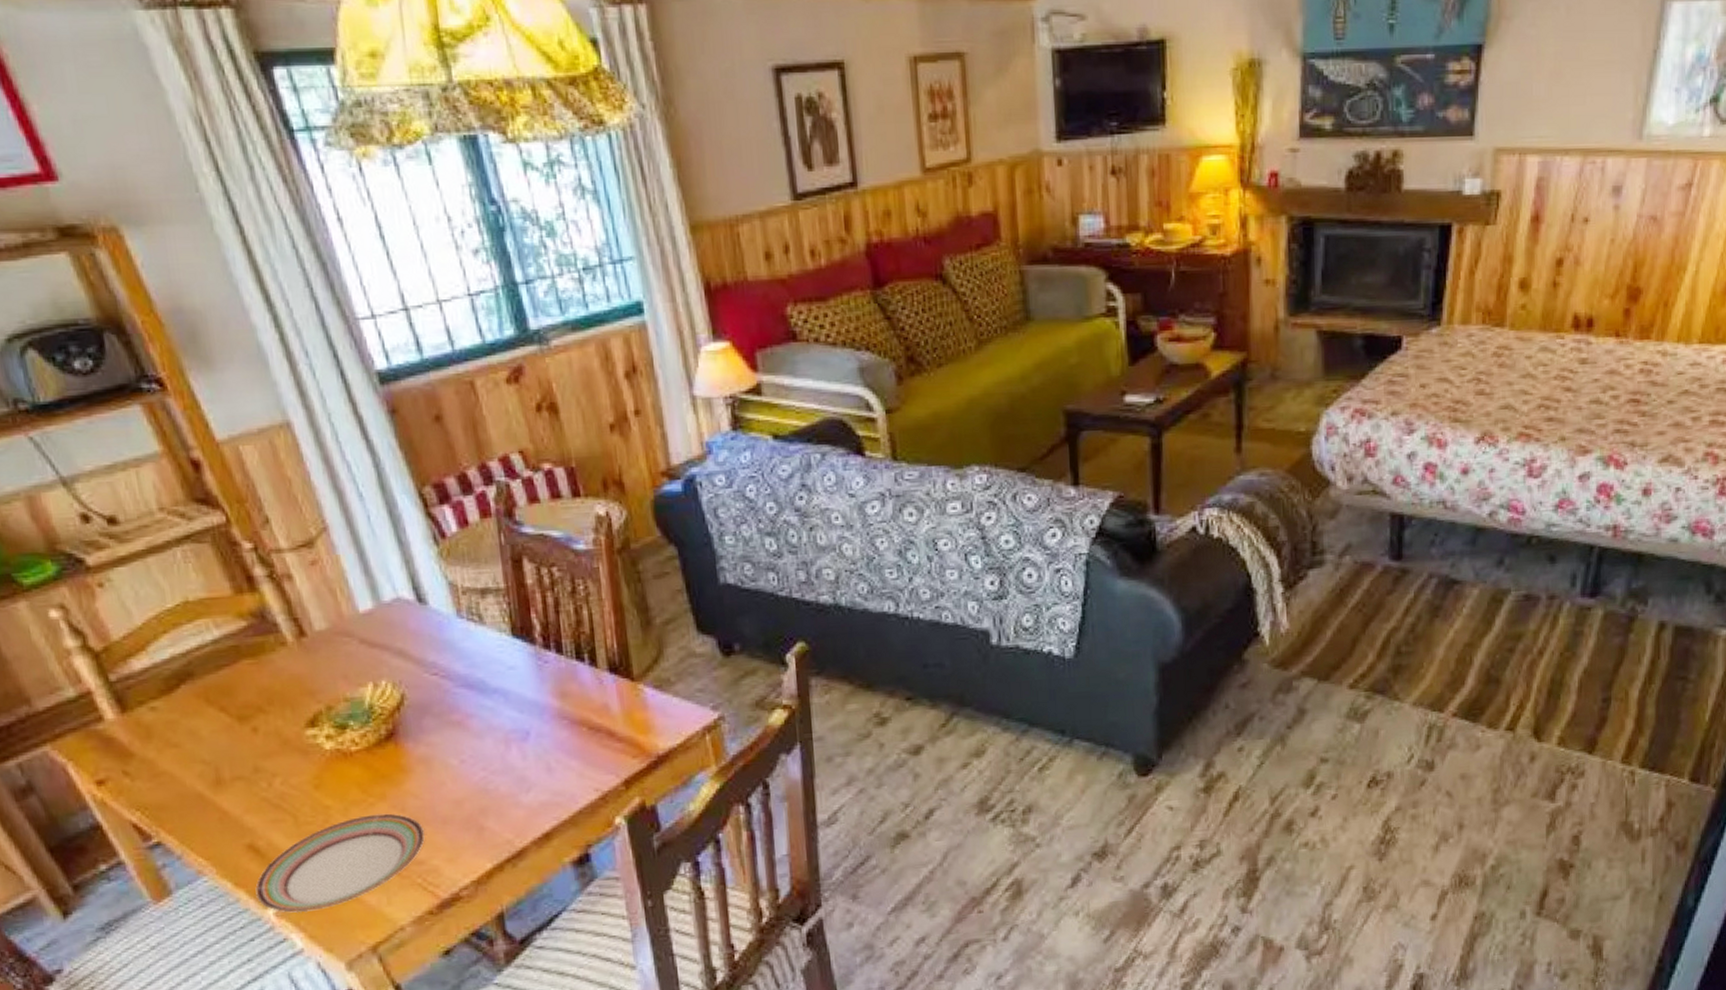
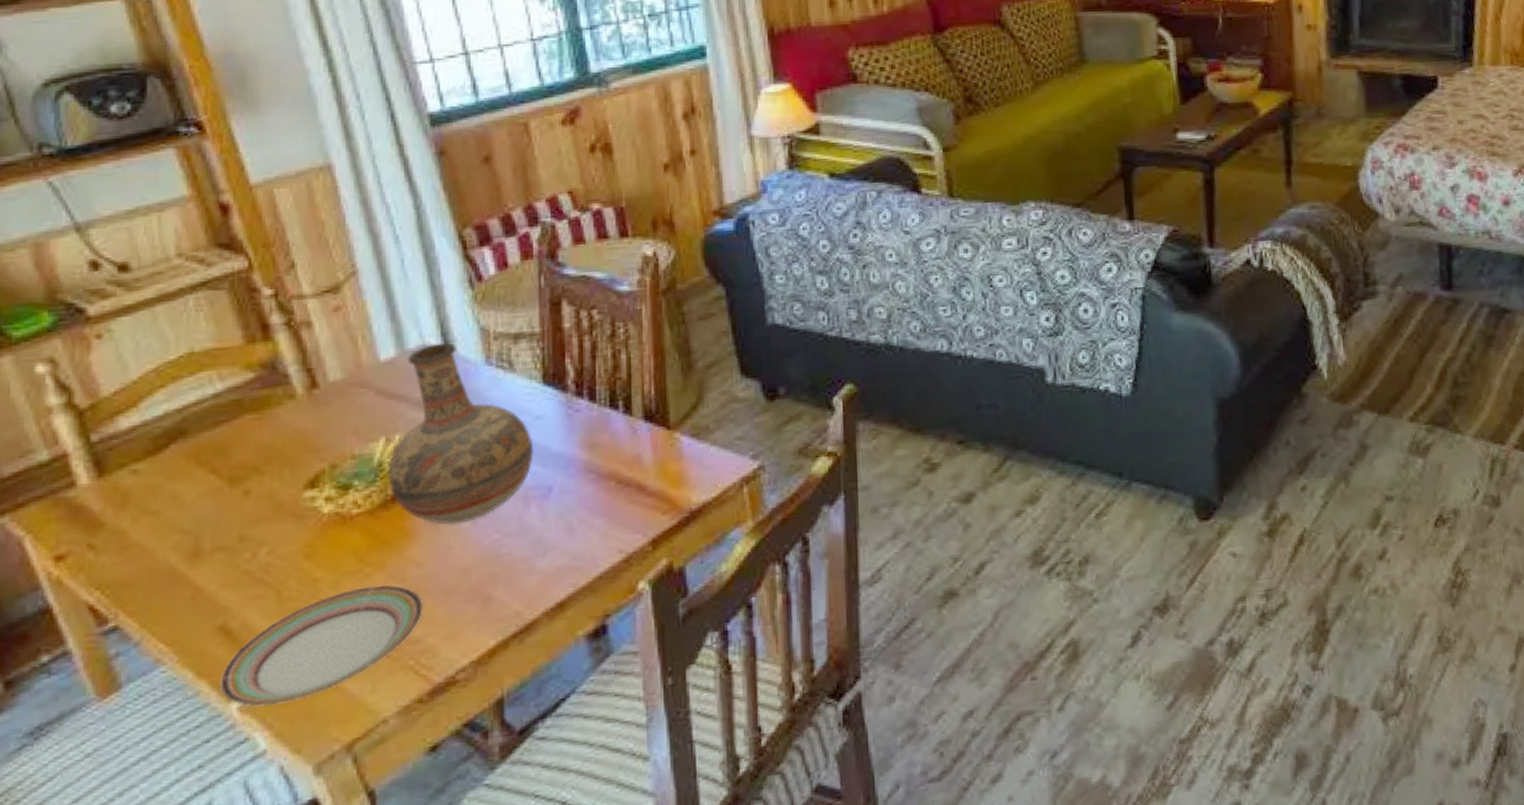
vase: none [378,596,510,762] -> present [389,342,534,524]

